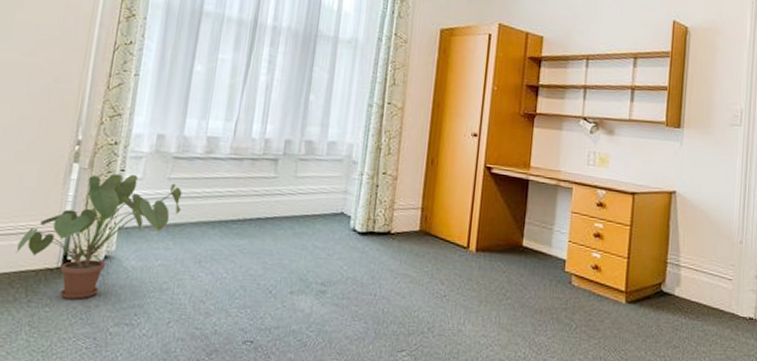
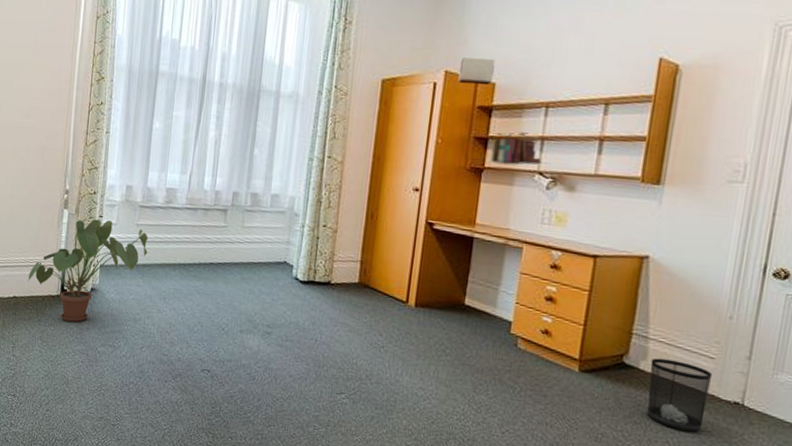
box: none [510,12,542,38] -> present [458,58,495,86]
books: none [542,81,585,112] -> present [491,132,542,166]
waste bin: none [683,283,732,349] -> present [646,357,713,432]

